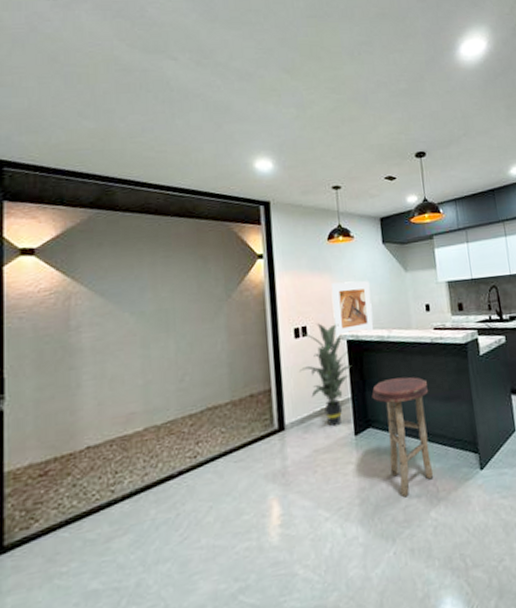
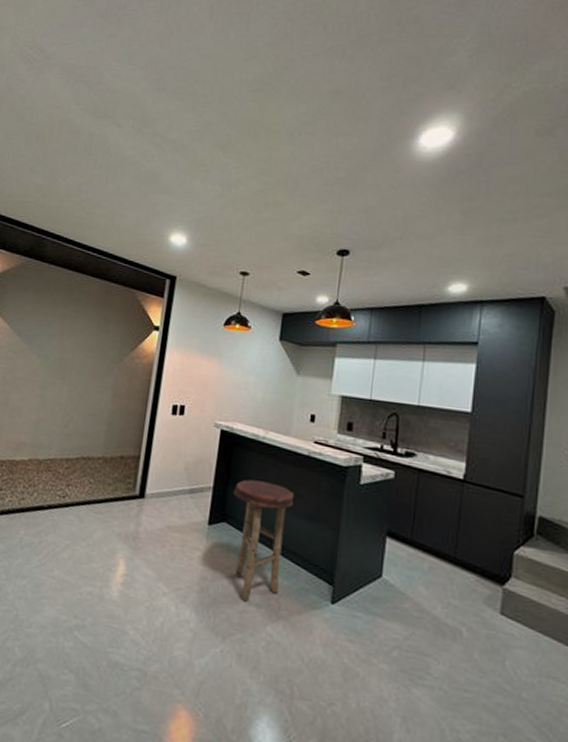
indoor plant: present [298,323,352,427] -> none [169,405,221,510]
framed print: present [330,280,374,339] -> none [211,370,256,427]

